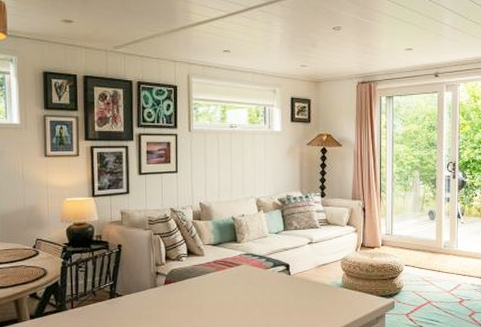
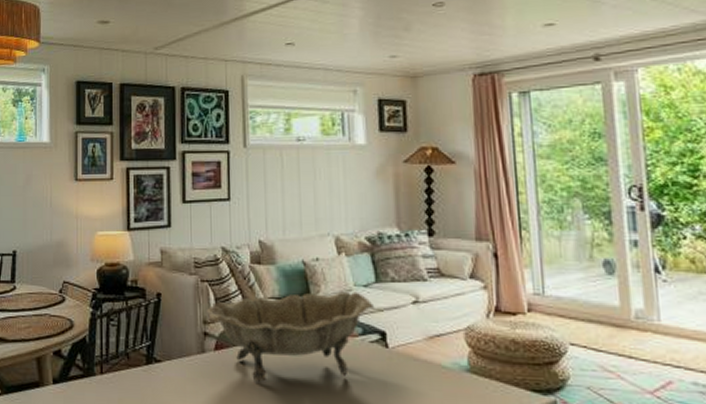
decorative bowl: none [158,237,283,306] -> present [207,291,375,383]

